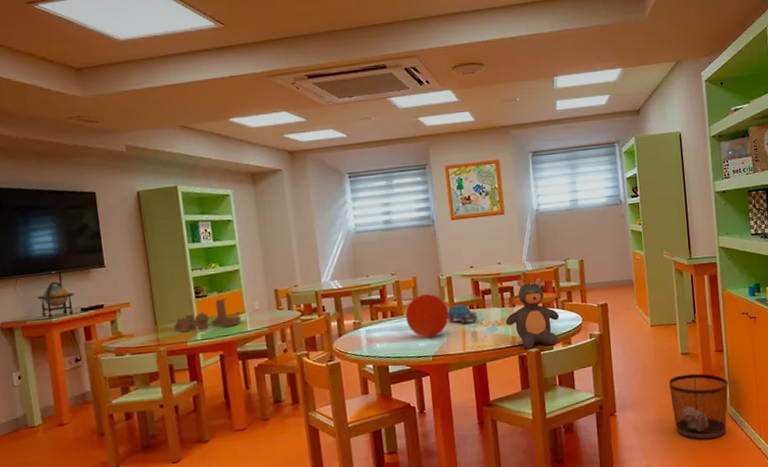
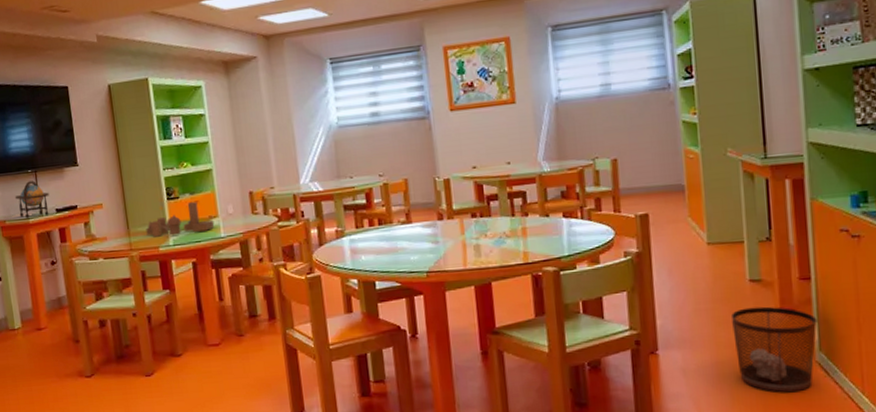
ball: present [405,293,449,338] -> none [395,198,447,250]
toy car: present [447,304,478,325] -> none [444,211,482,236]
stuffed animal: present [505,277,560,349] -> none [515,180,585,267]

